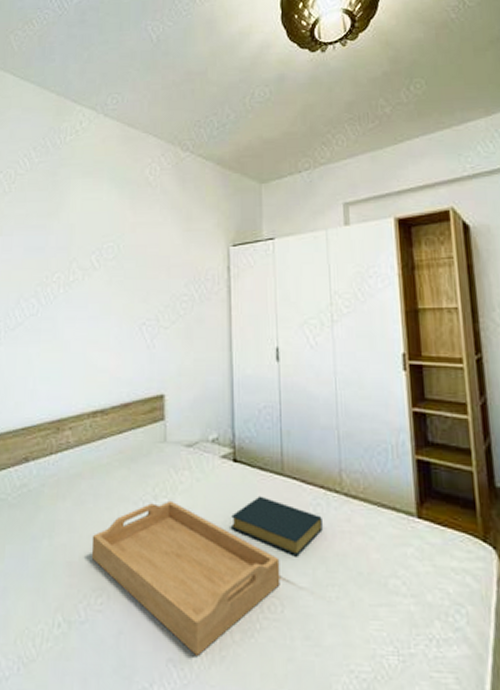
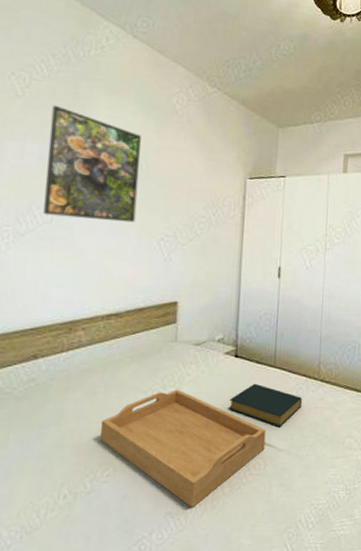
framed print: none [30,195,118,308] -> present [43,104,141,223]

